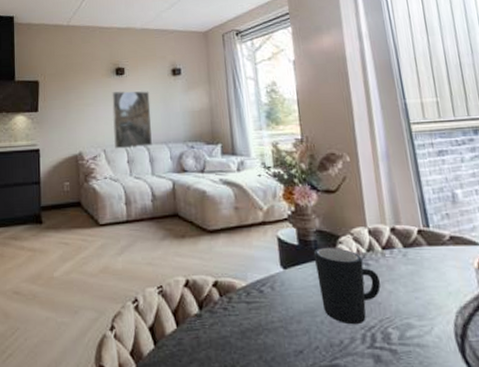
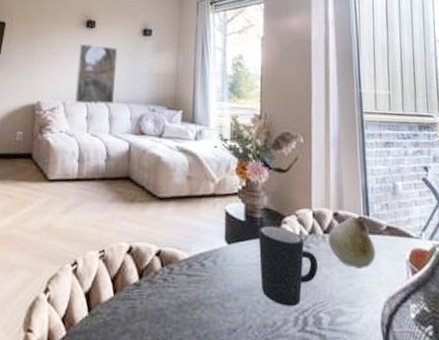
fruit: none [387,229,442,281] -> present [327,216,376,269]

